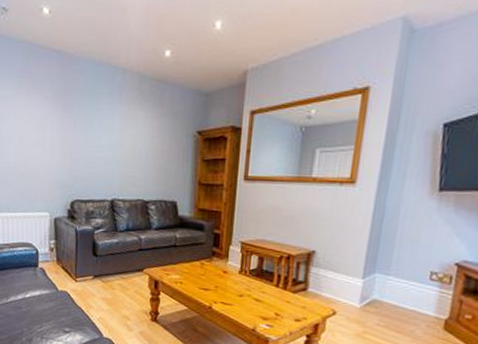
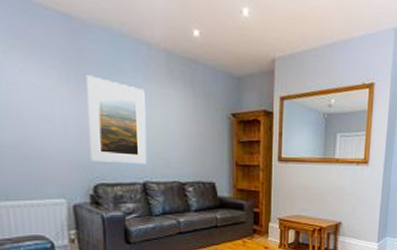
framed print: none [70,103,118,183] -> present [86,75,147,165]

